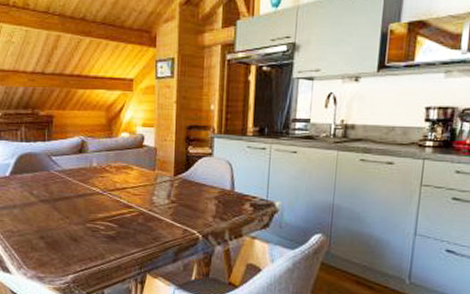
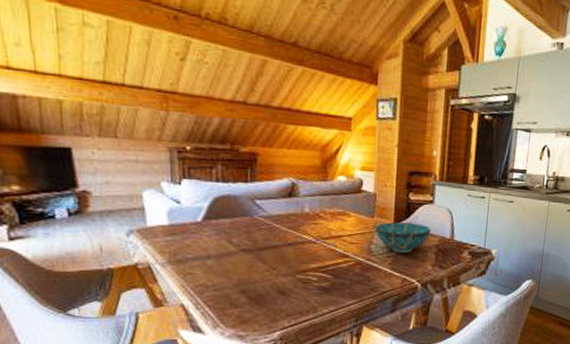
decorative bowl: none [156,175,211,204] -> present [375,222,432,253]

